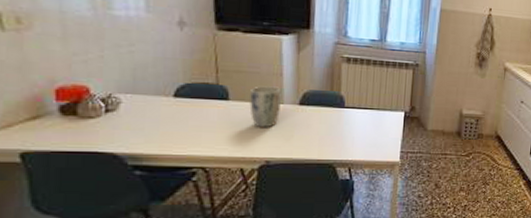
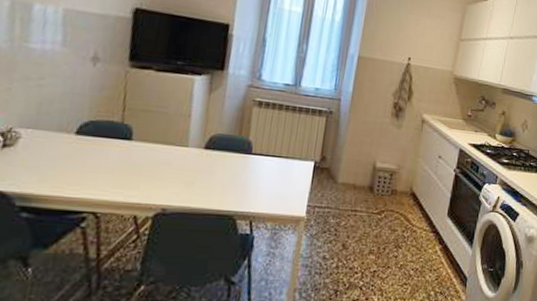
plant pot: present [249,86,281,128] -> none [152,127,188,173]

